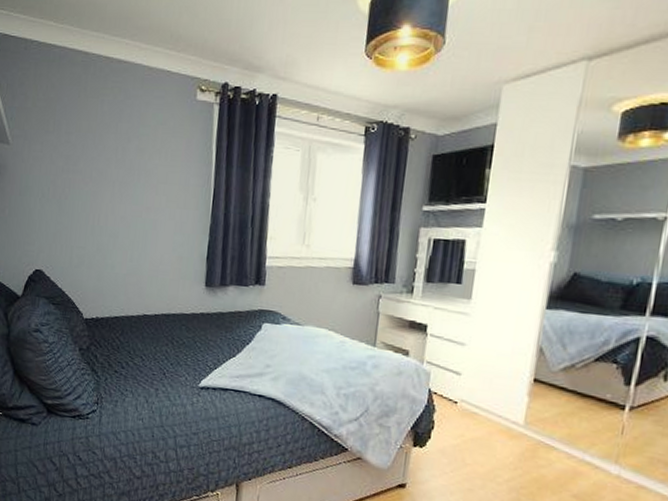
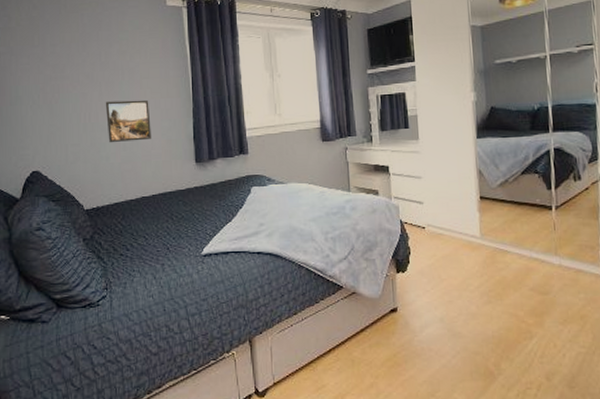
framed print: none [115,204,164,254] -> present [105,99,151,143]

